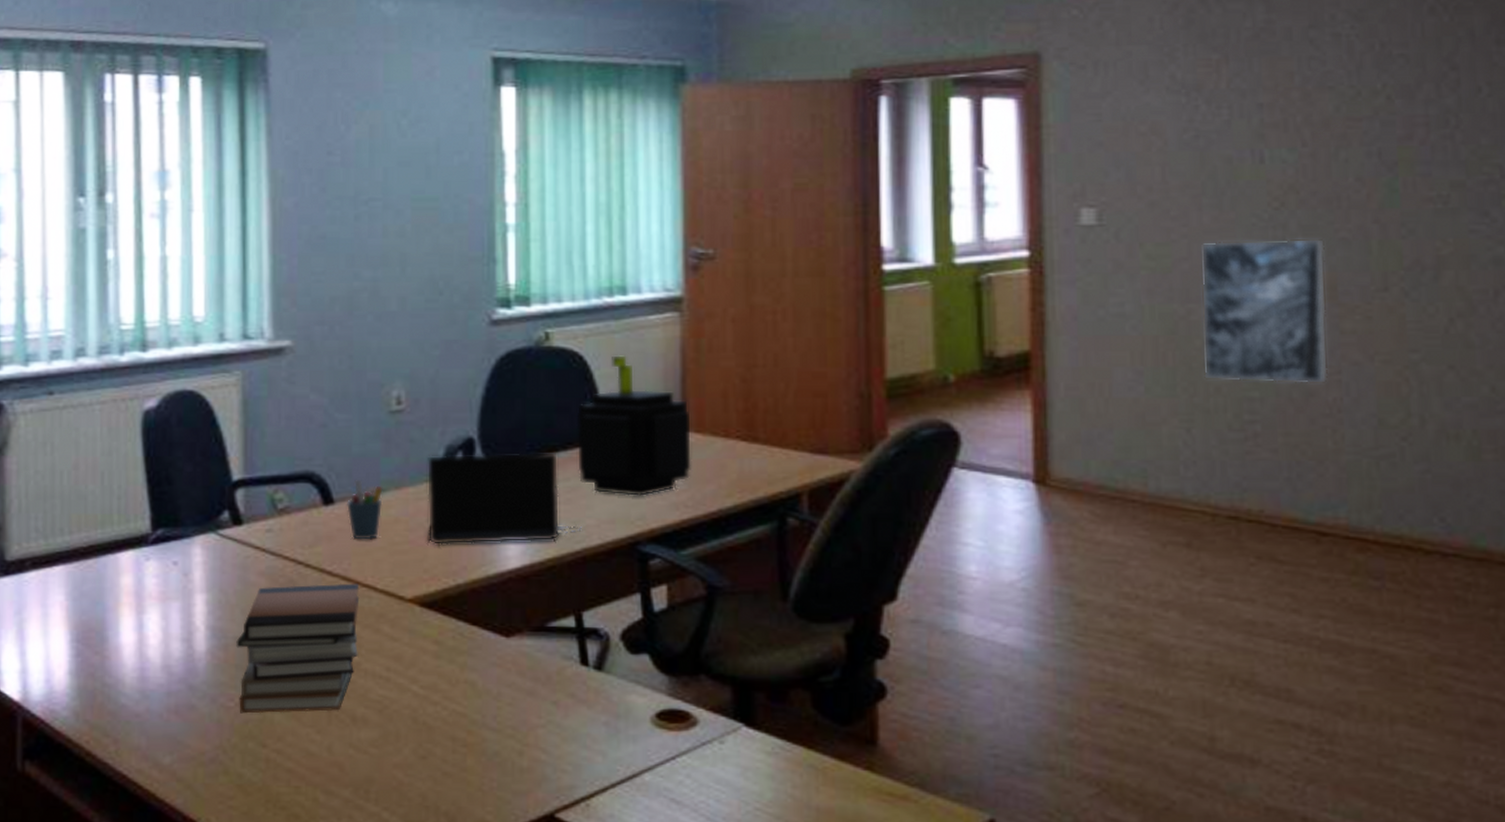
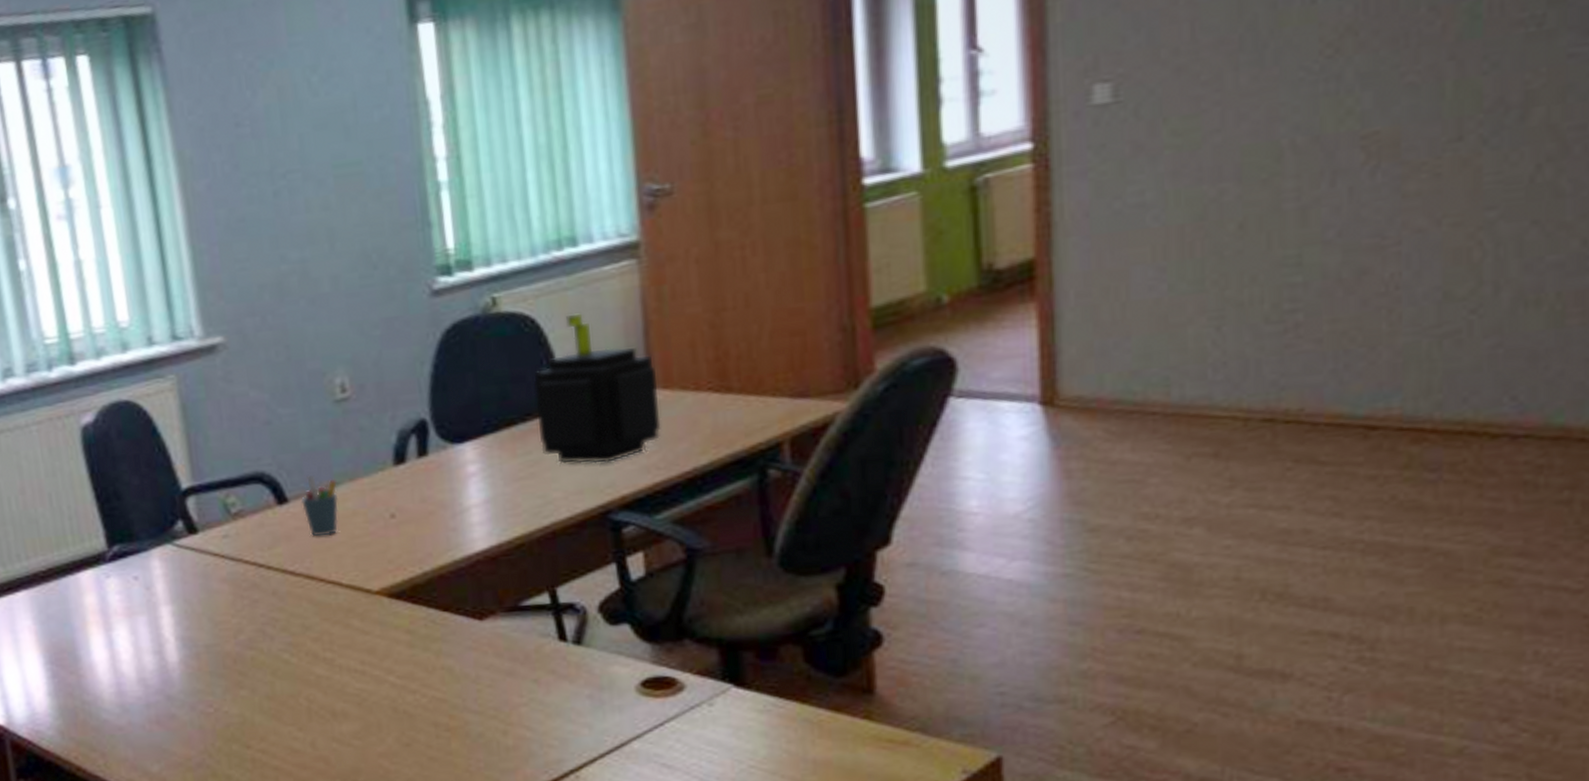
book stack: present [236,583,360,714] -> none [207,580,331,718]
laptop: present [426,451,582,546] -> none [379,425,549,535]
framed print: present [1200,238,1329,385] -> none [1235,86,1389,270]

